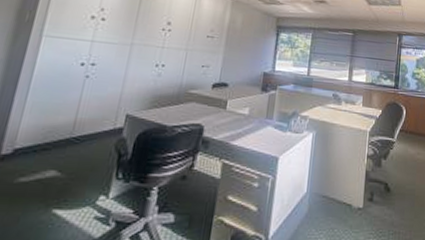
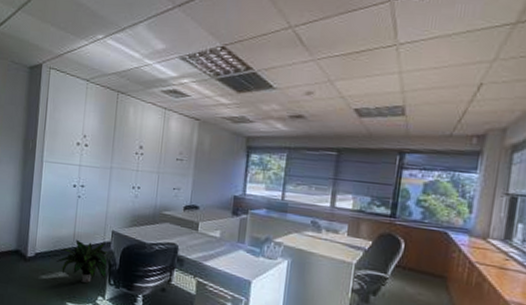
potted plant: none [44,127,119,180] -> present [56,239,109,283]

